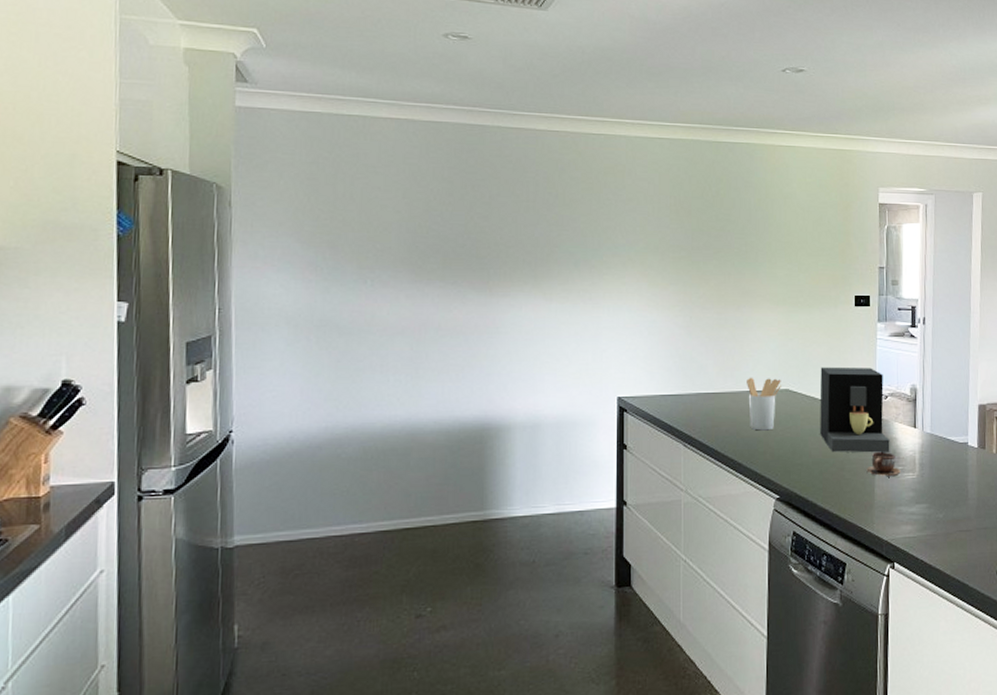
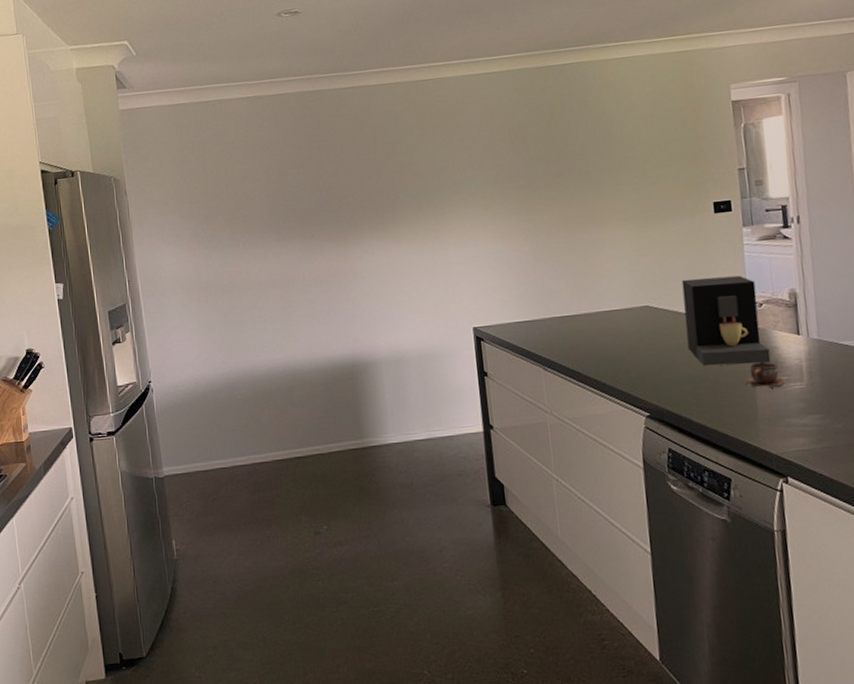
utensil holder: present [747,377,781,431] -> none [602,295,640,350]

